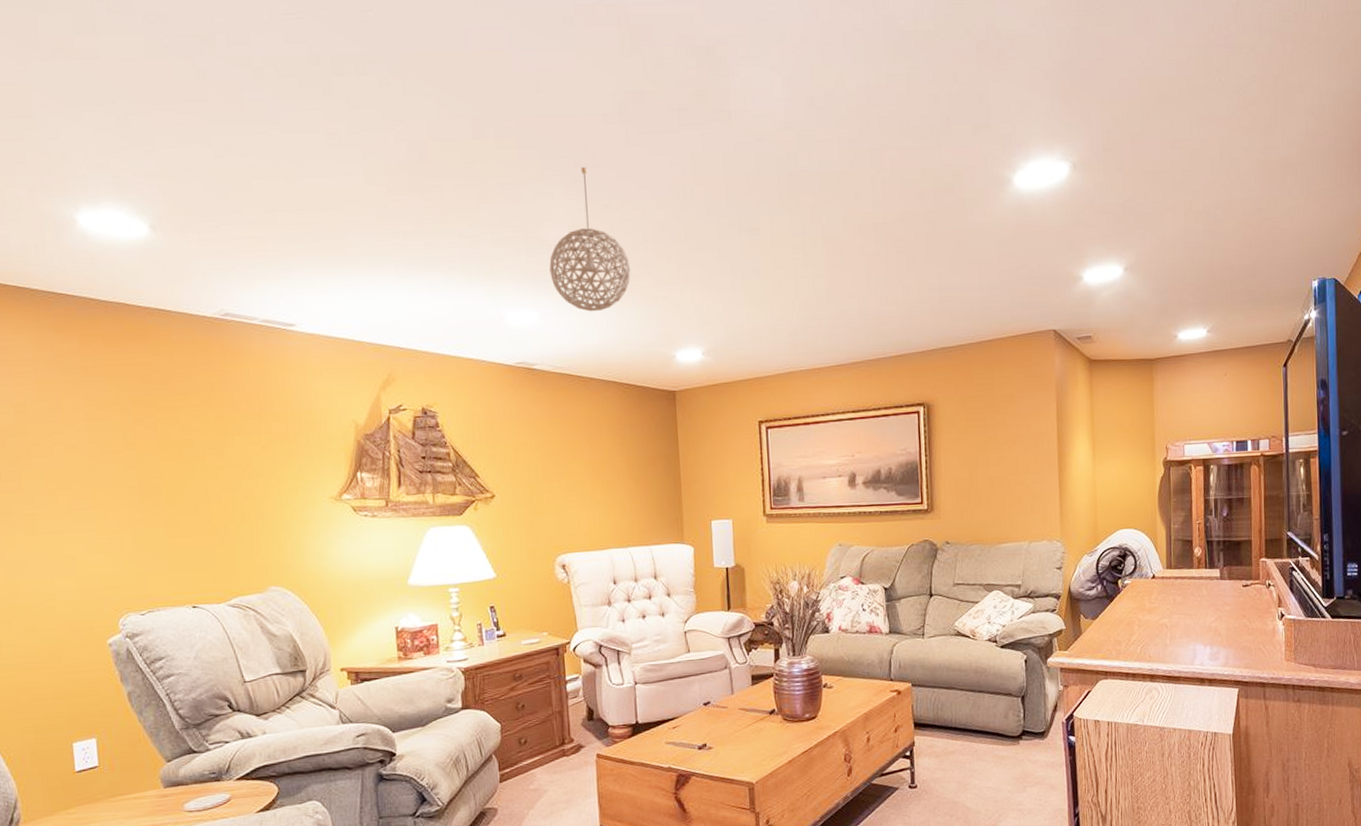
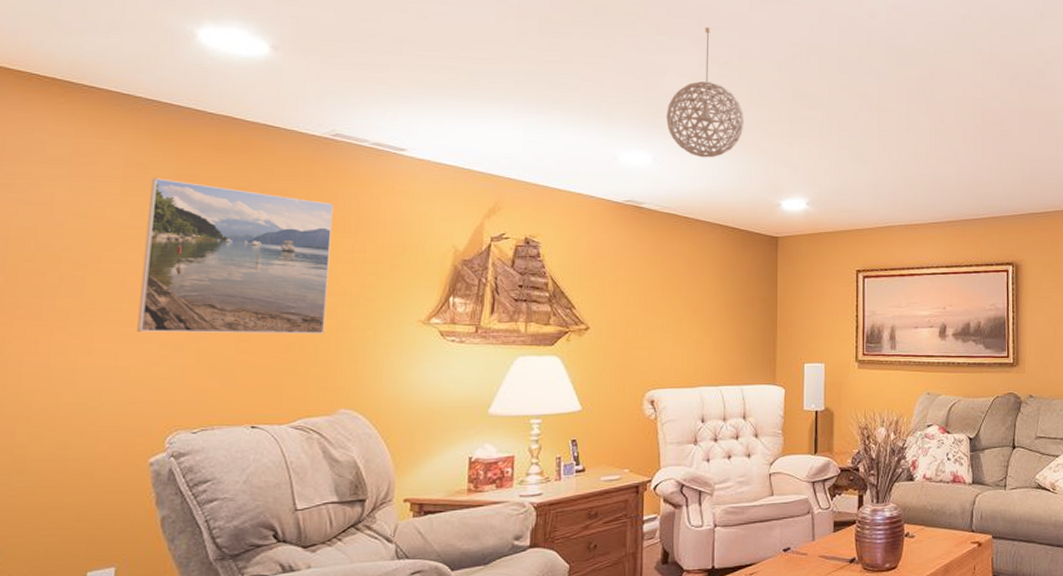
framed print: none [61,370,245,522] -> present [137,178,333,335]

